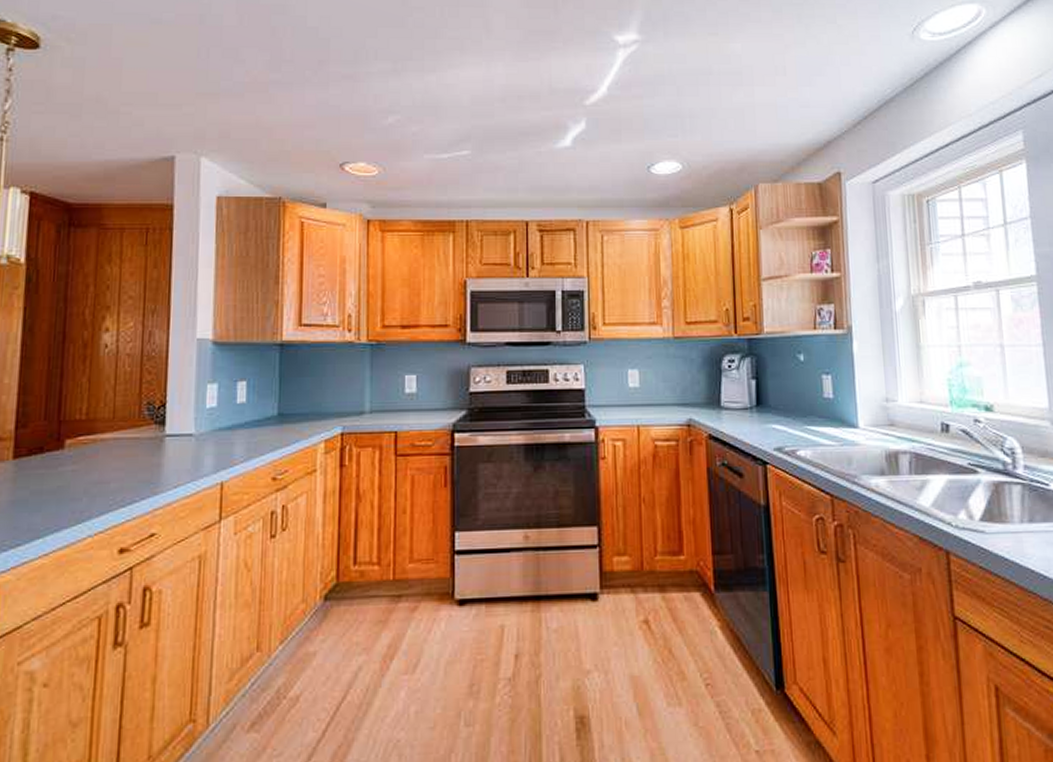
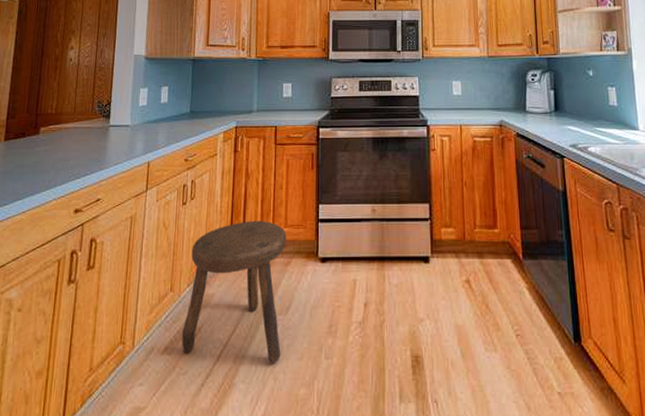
stool: none [273,554,413,736] -> present [181,220,287,363]

